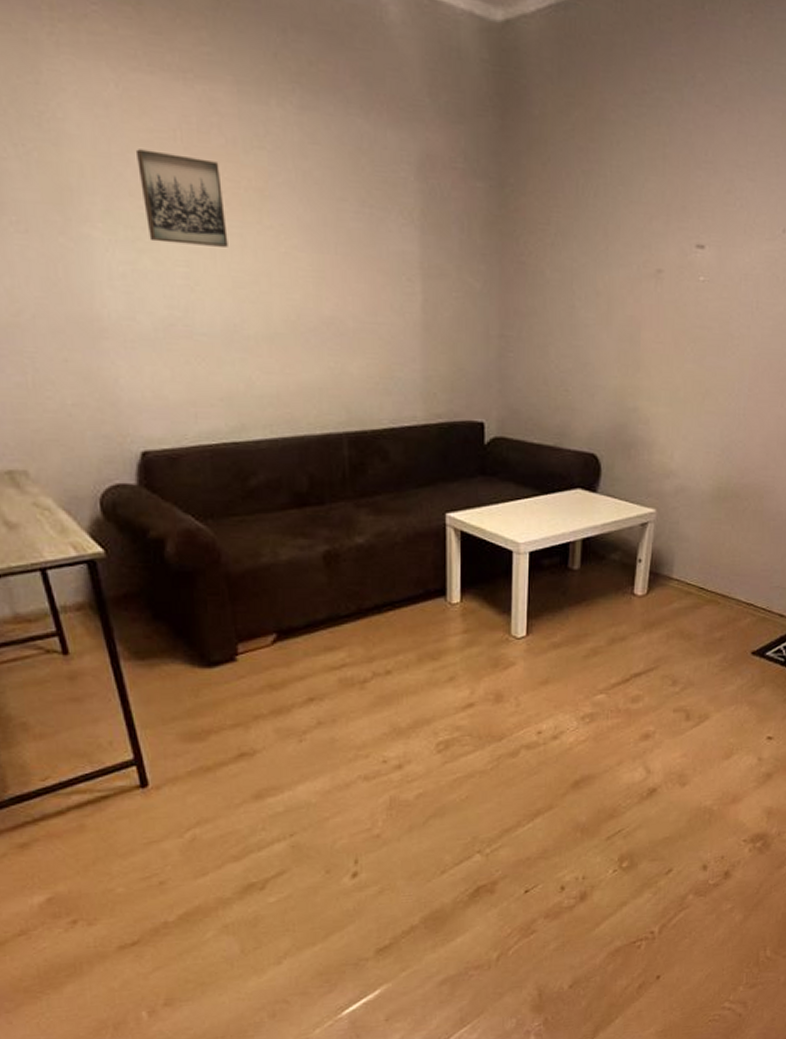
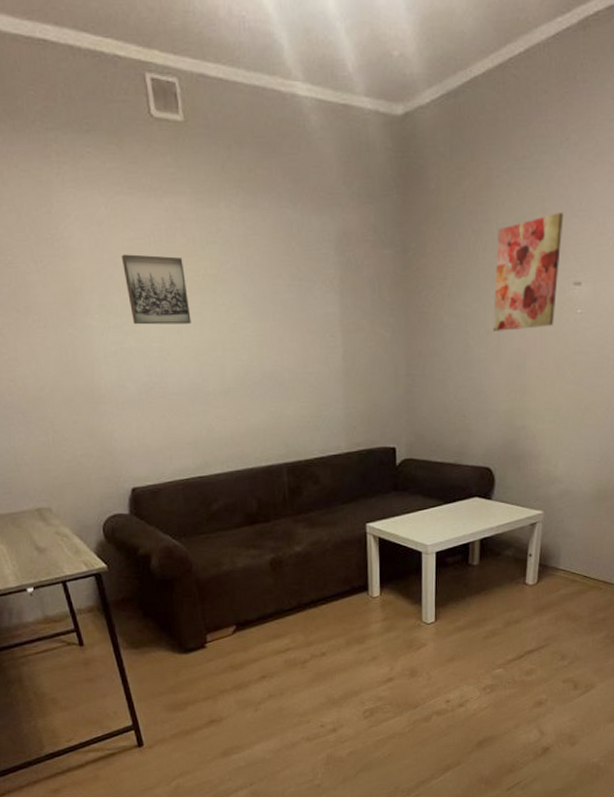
wall art: none [603,161,687,294] -> present [493,213,564,331]

